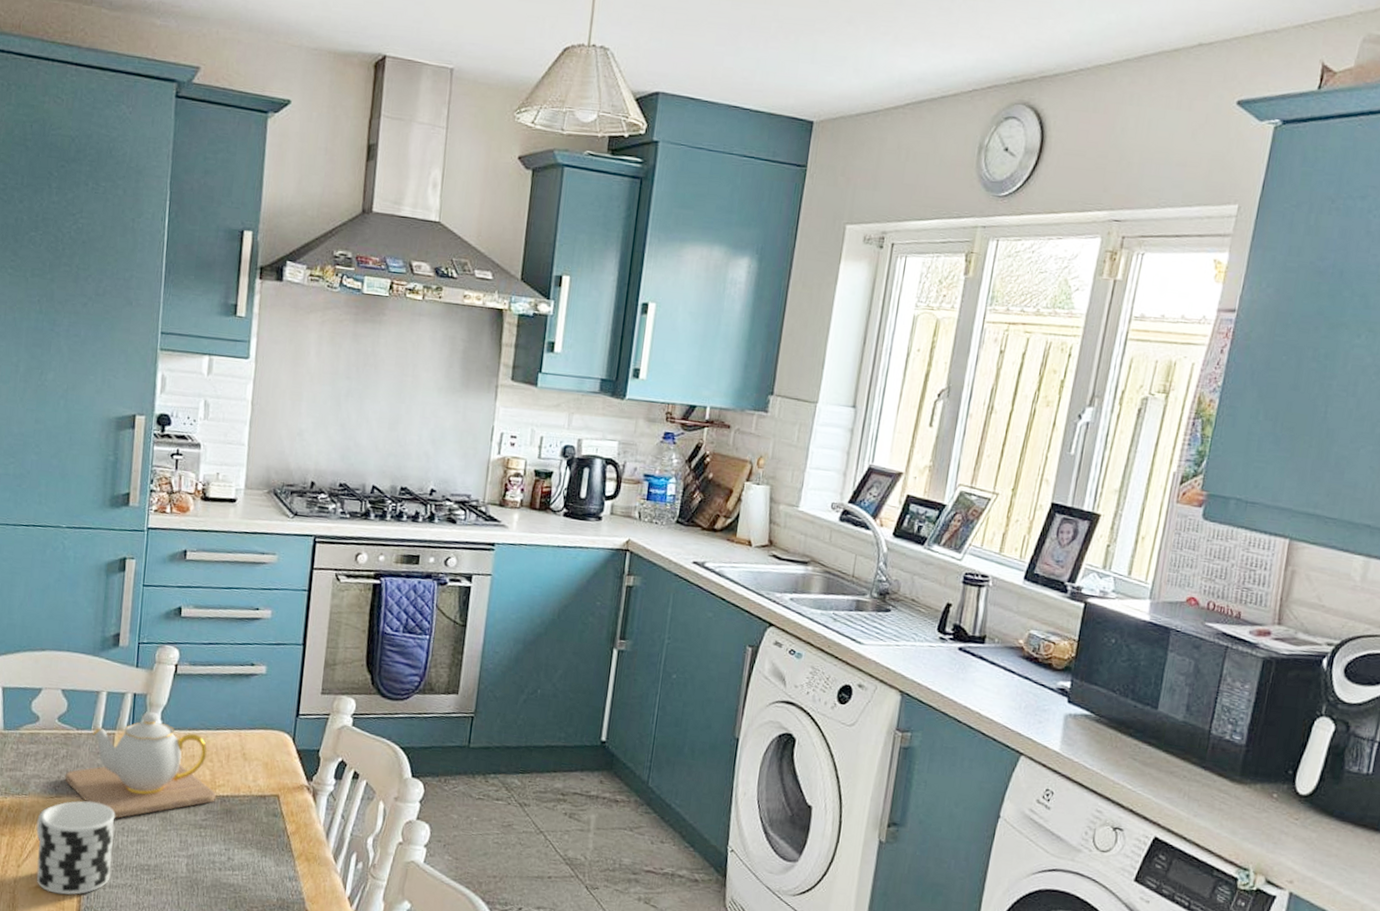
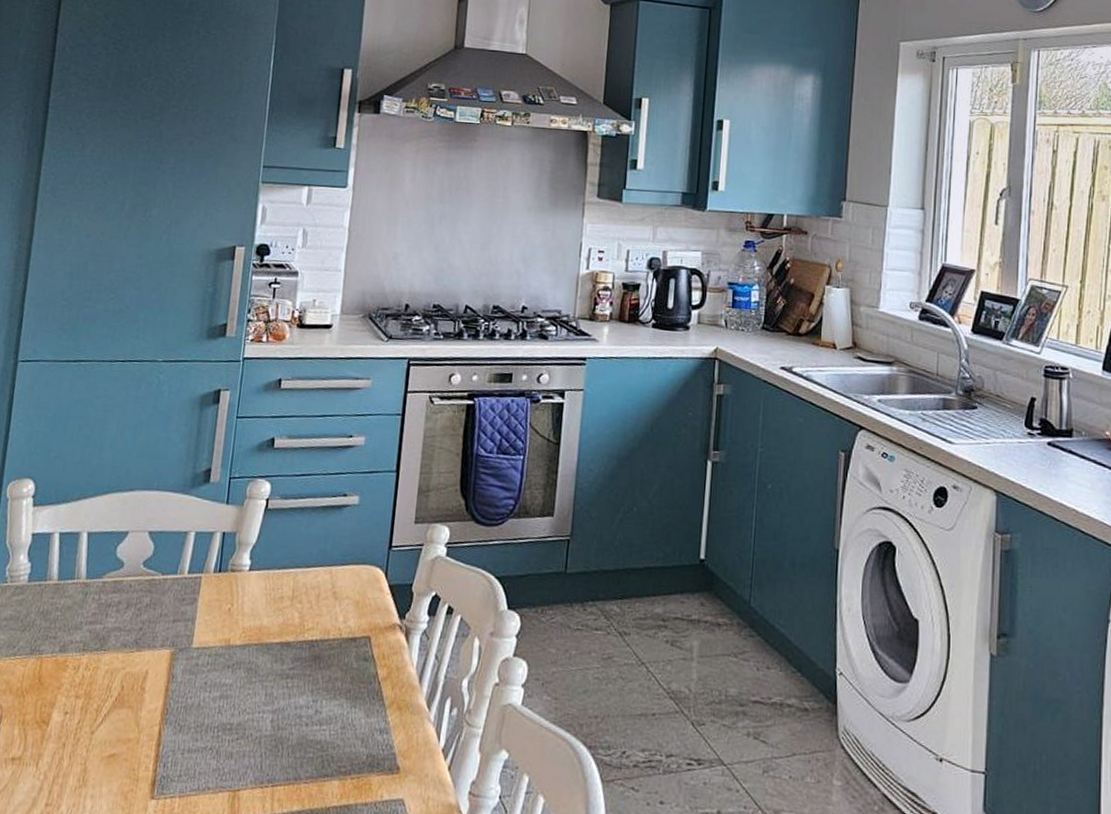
cup: present [36,801,116,895] -> none [110,654,198,764]
teapot: present [64,712,216,819] -> none [146,551,305,673]

